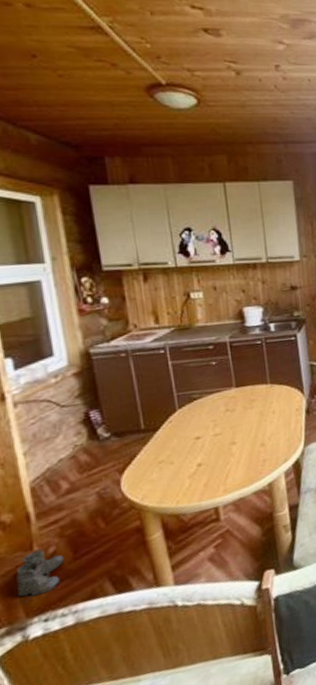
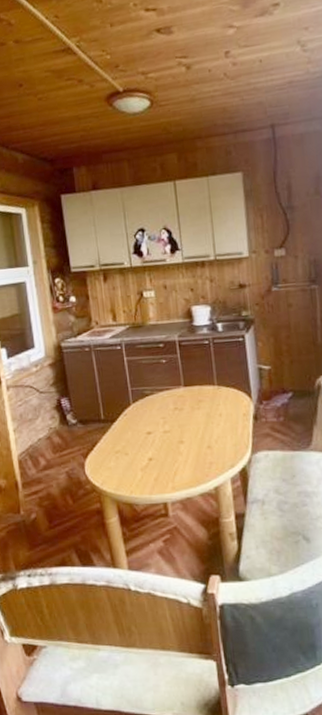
boots: present [16,548,65,603] -> none [8,513,42,557]

